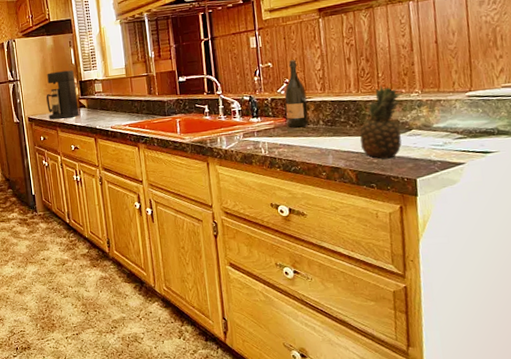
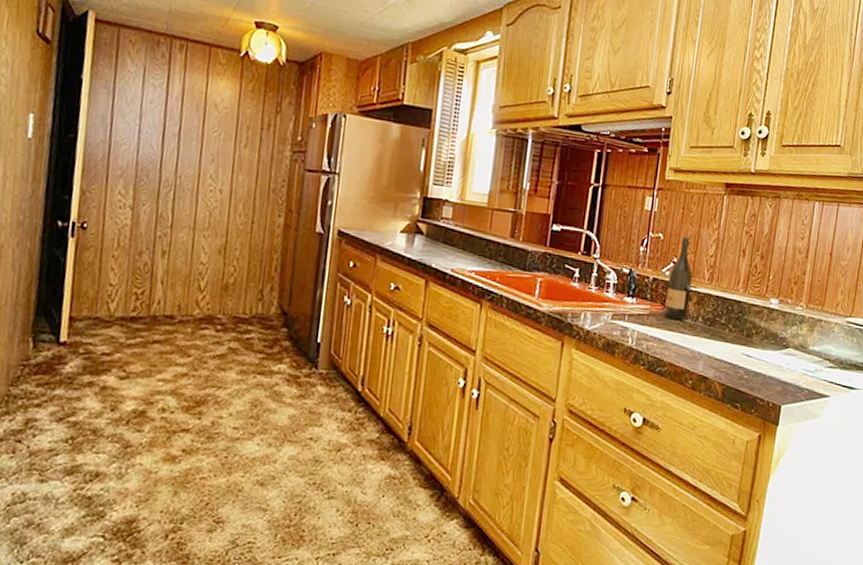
coffee maker: present [46,70,79,120] -> none [368,174,419,246]
fruit: present [359,85,403,159] -> none [734,289,788,377]

